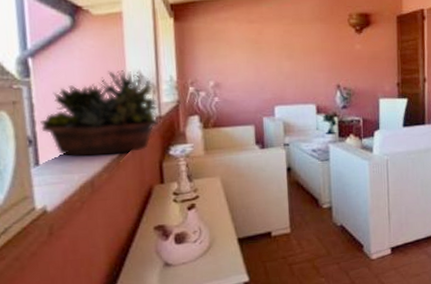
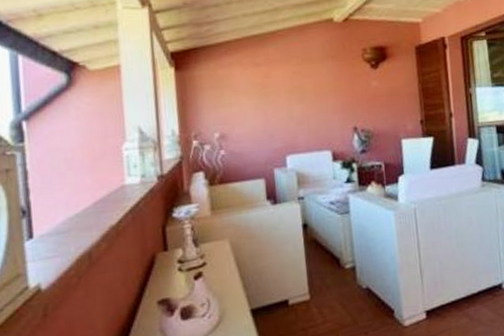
succulent planter: present [40,69,158,157] -> none [34,126,160,226]

